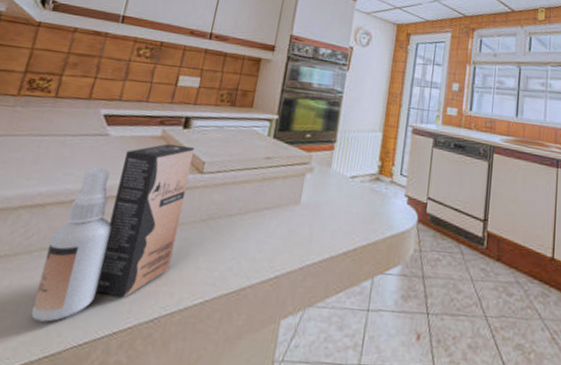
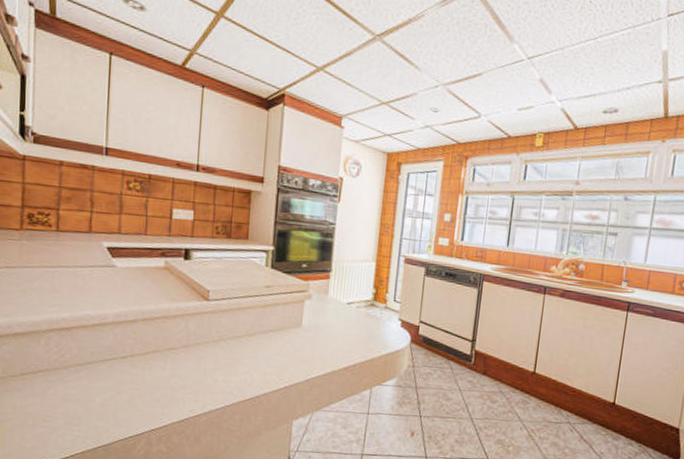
spray bottle: present [31,143,195,322] -> none [80,274,198,422]

